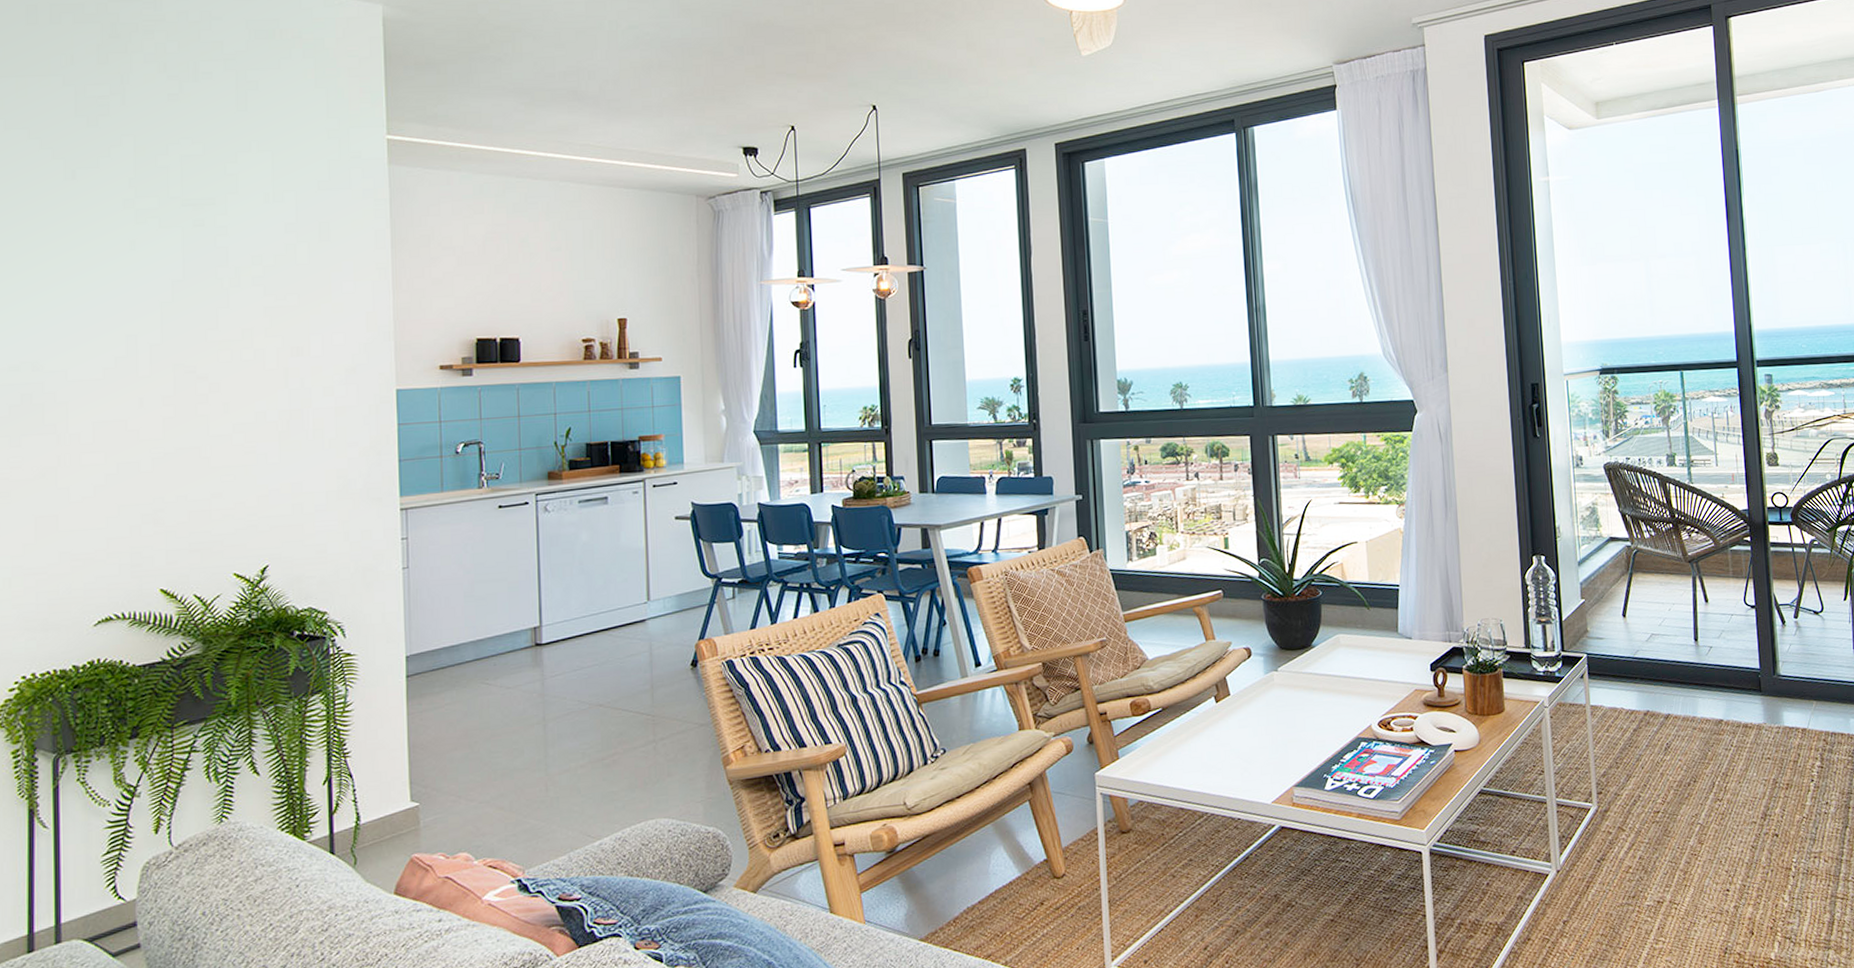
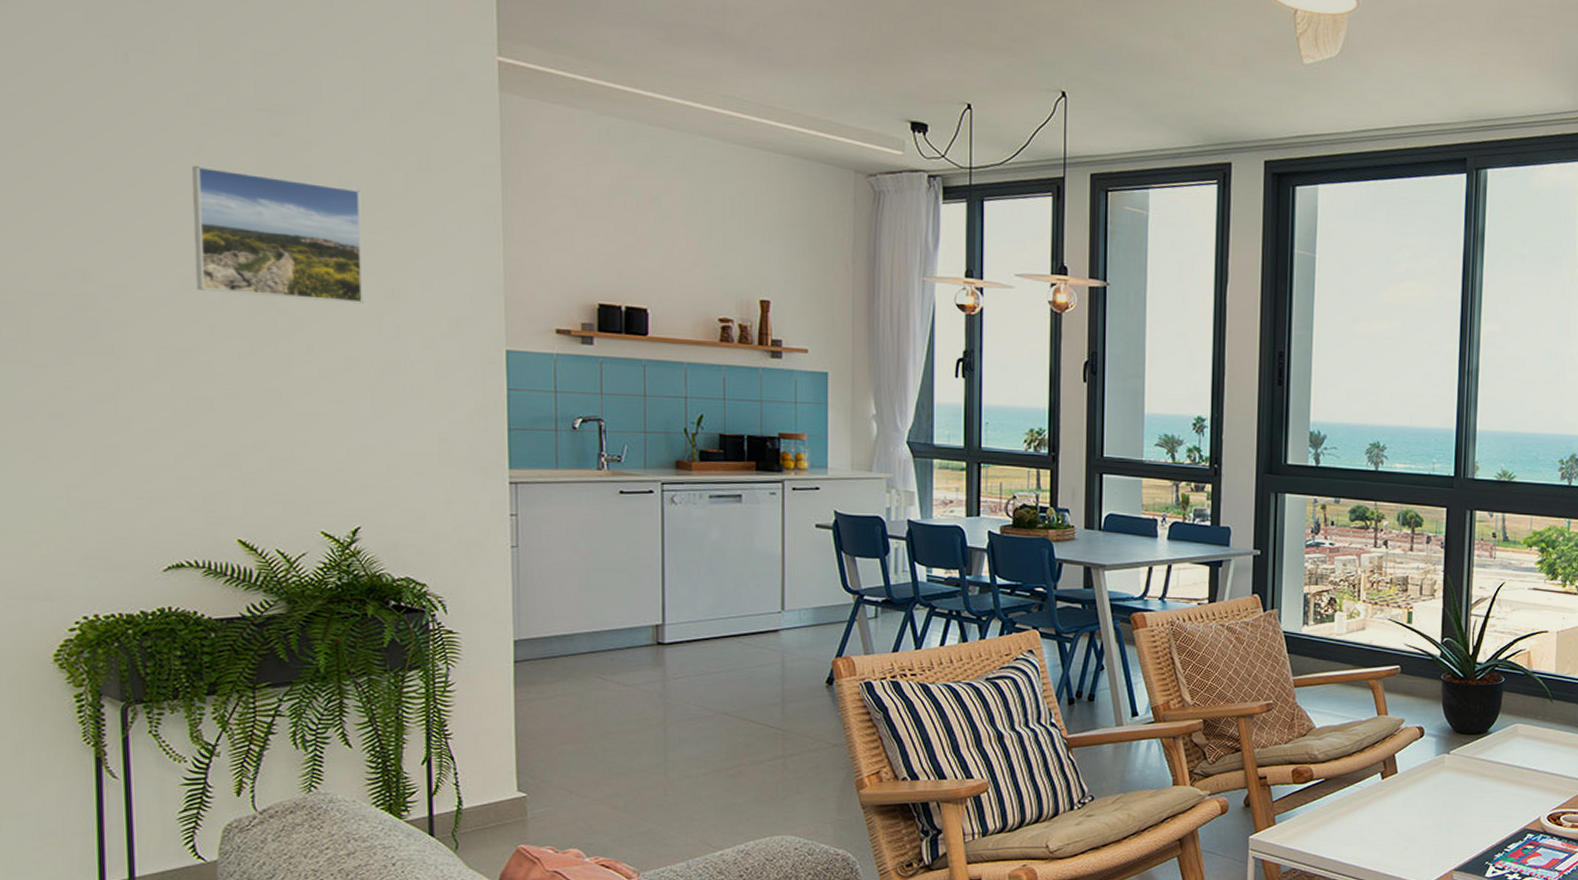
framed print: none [126,259,272,368] -> present [191,166,364,304]

